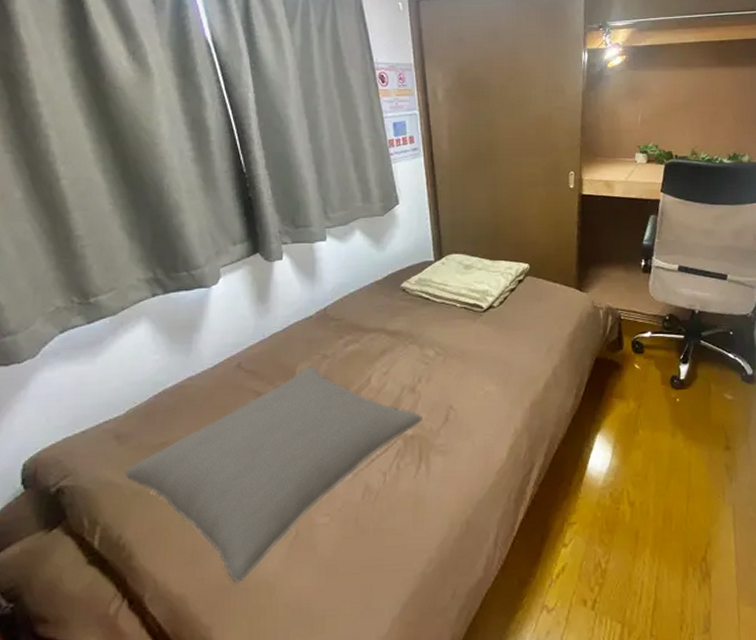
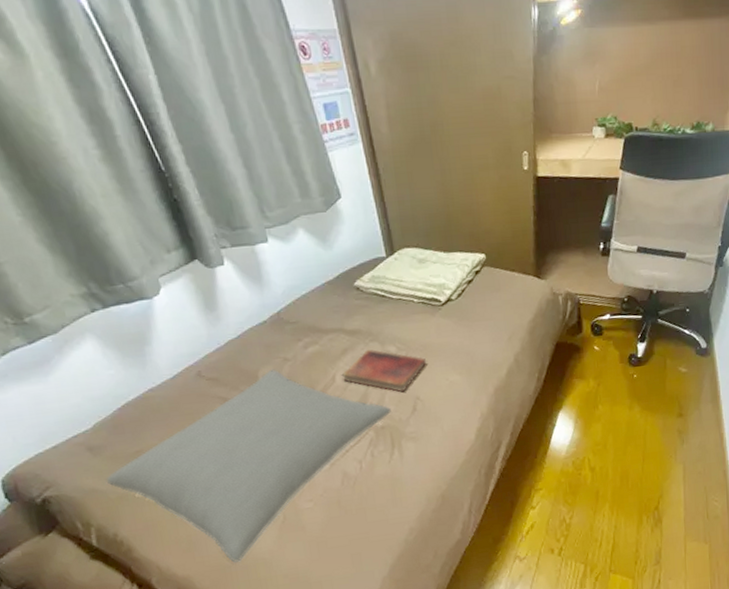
diary: none [377,351,464,400] -> present [341,349,427,393]

